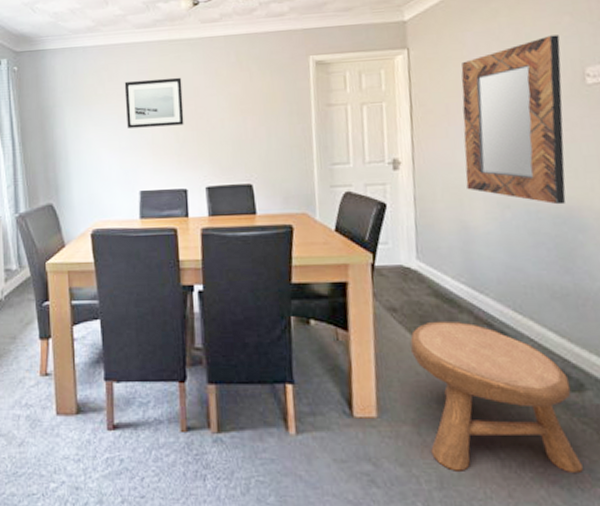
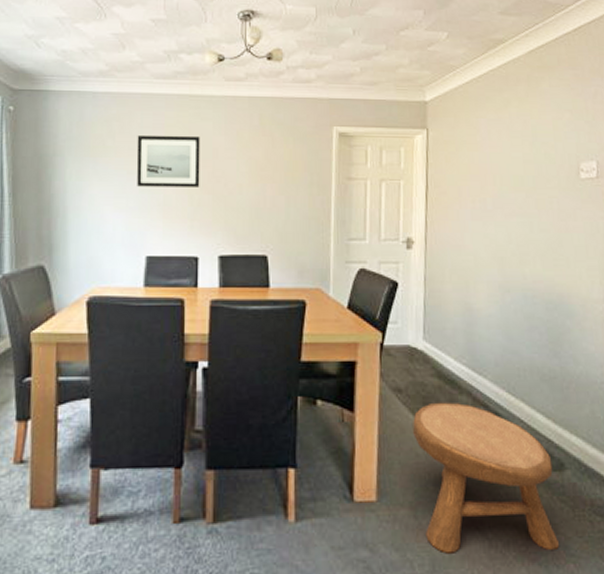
home mirror: present [461,35,566,205] -> none [472,129,561,291]

